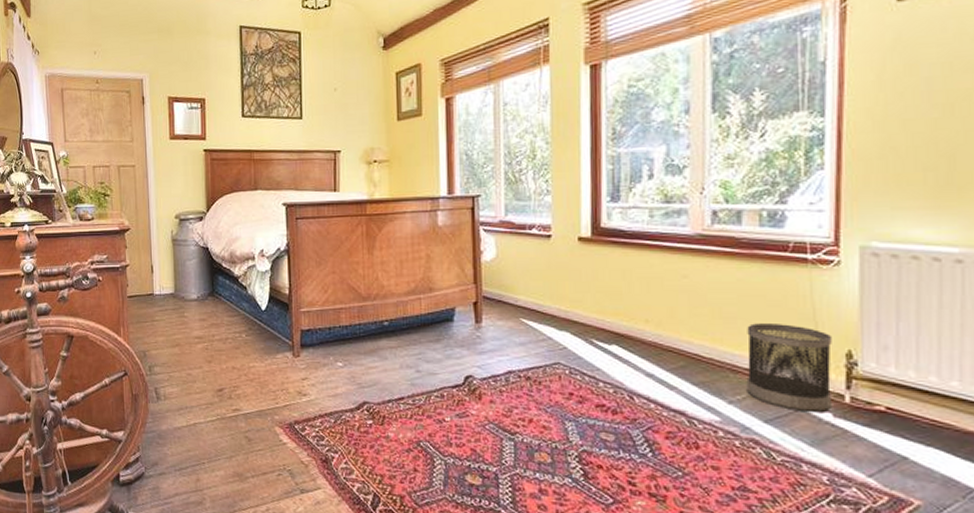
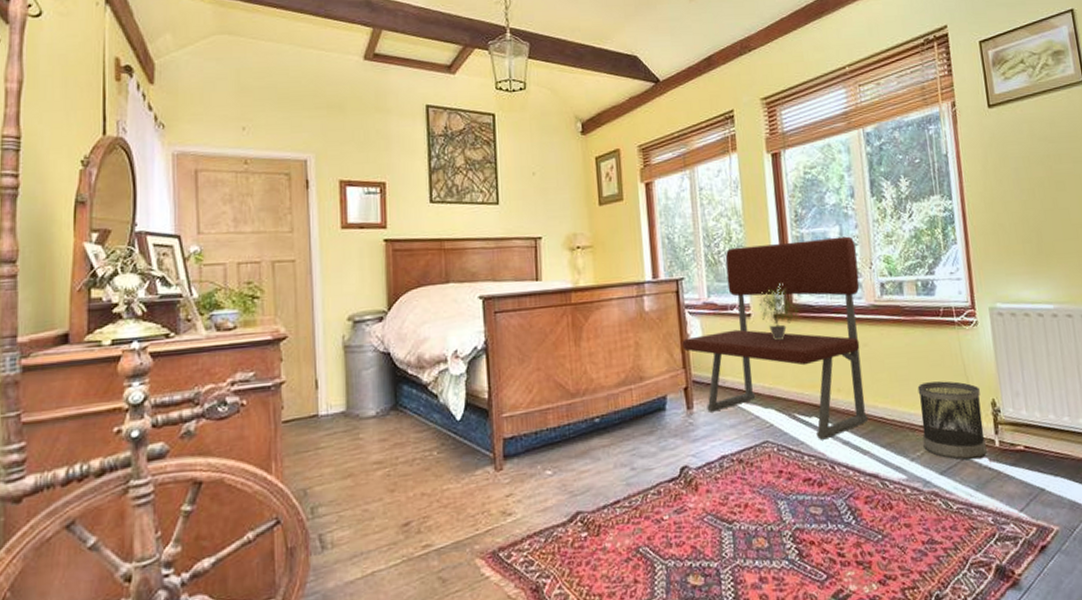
bench: none [474,157,685,369] -> present [682,236,869,440]
potted plant: none [560,205,611,264] -> present [757,283,802,341]

